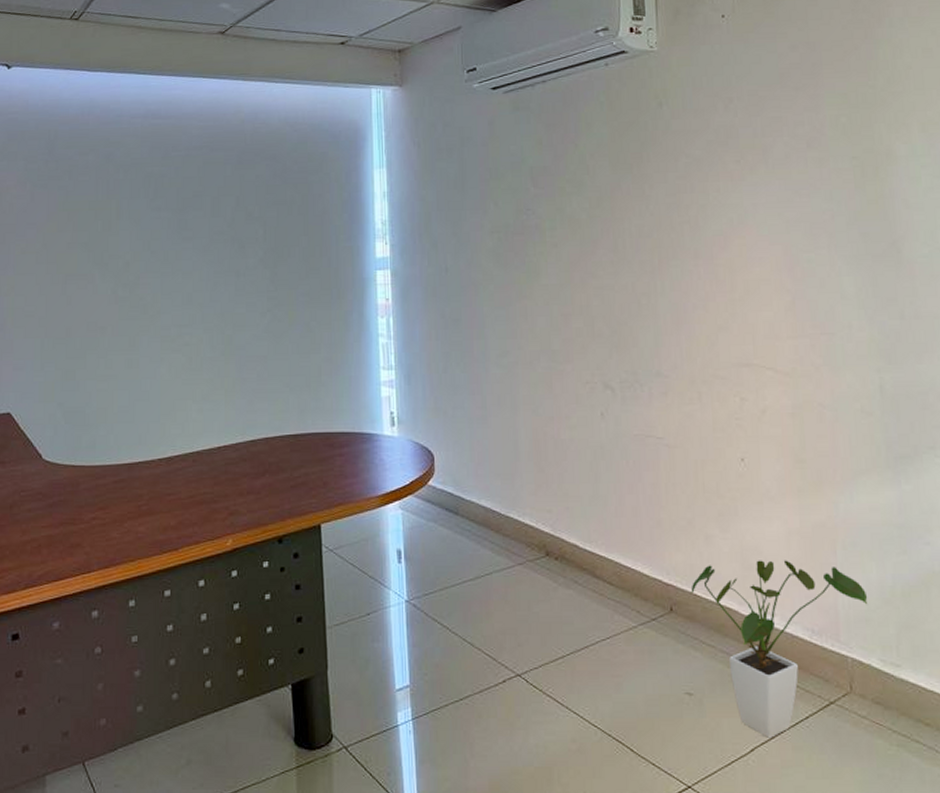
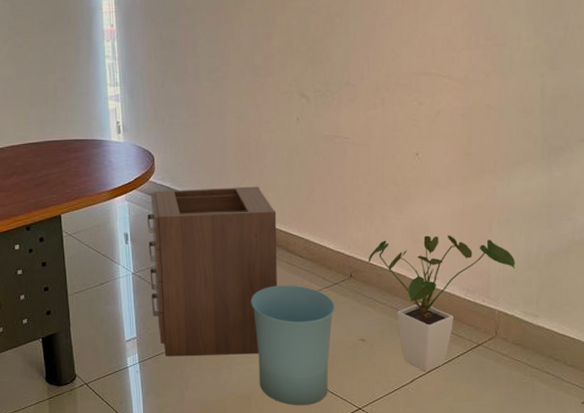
filing cabinet: none [424,494,583,712] -> present [146,186,277,357]
waste bin: none [550,620,654,782] -> present [251,285,335,406]

